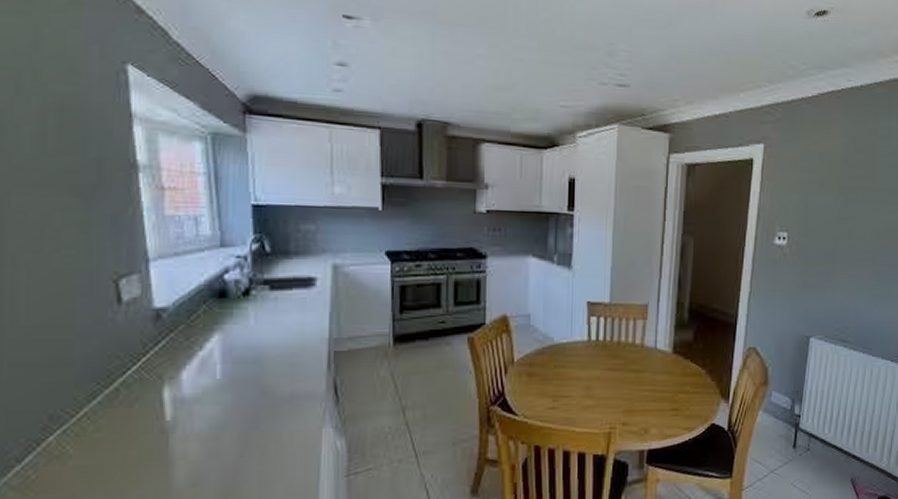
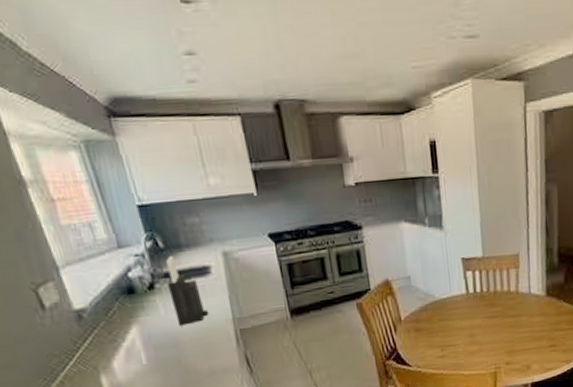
knife block: none [265,262,302,340] -> present [166,256,208,326]

